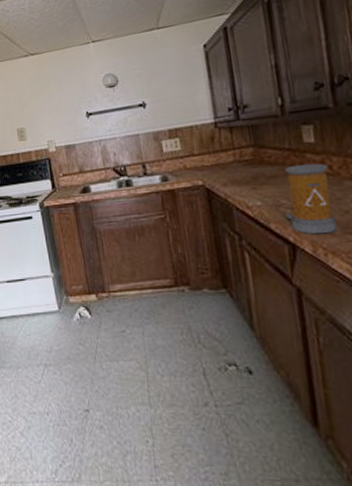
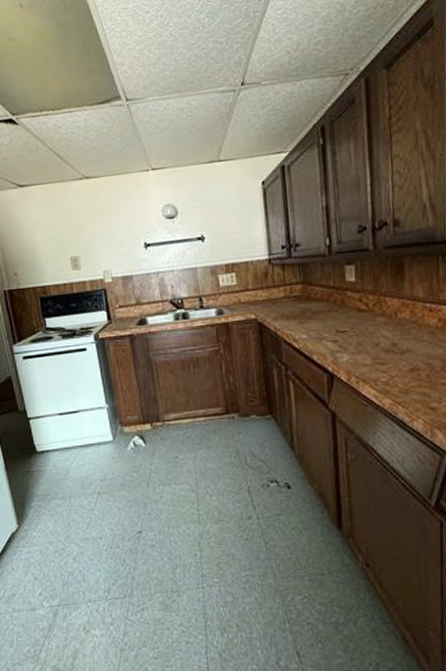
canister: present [284,163,337,235] -> none [326,300,369,365]

